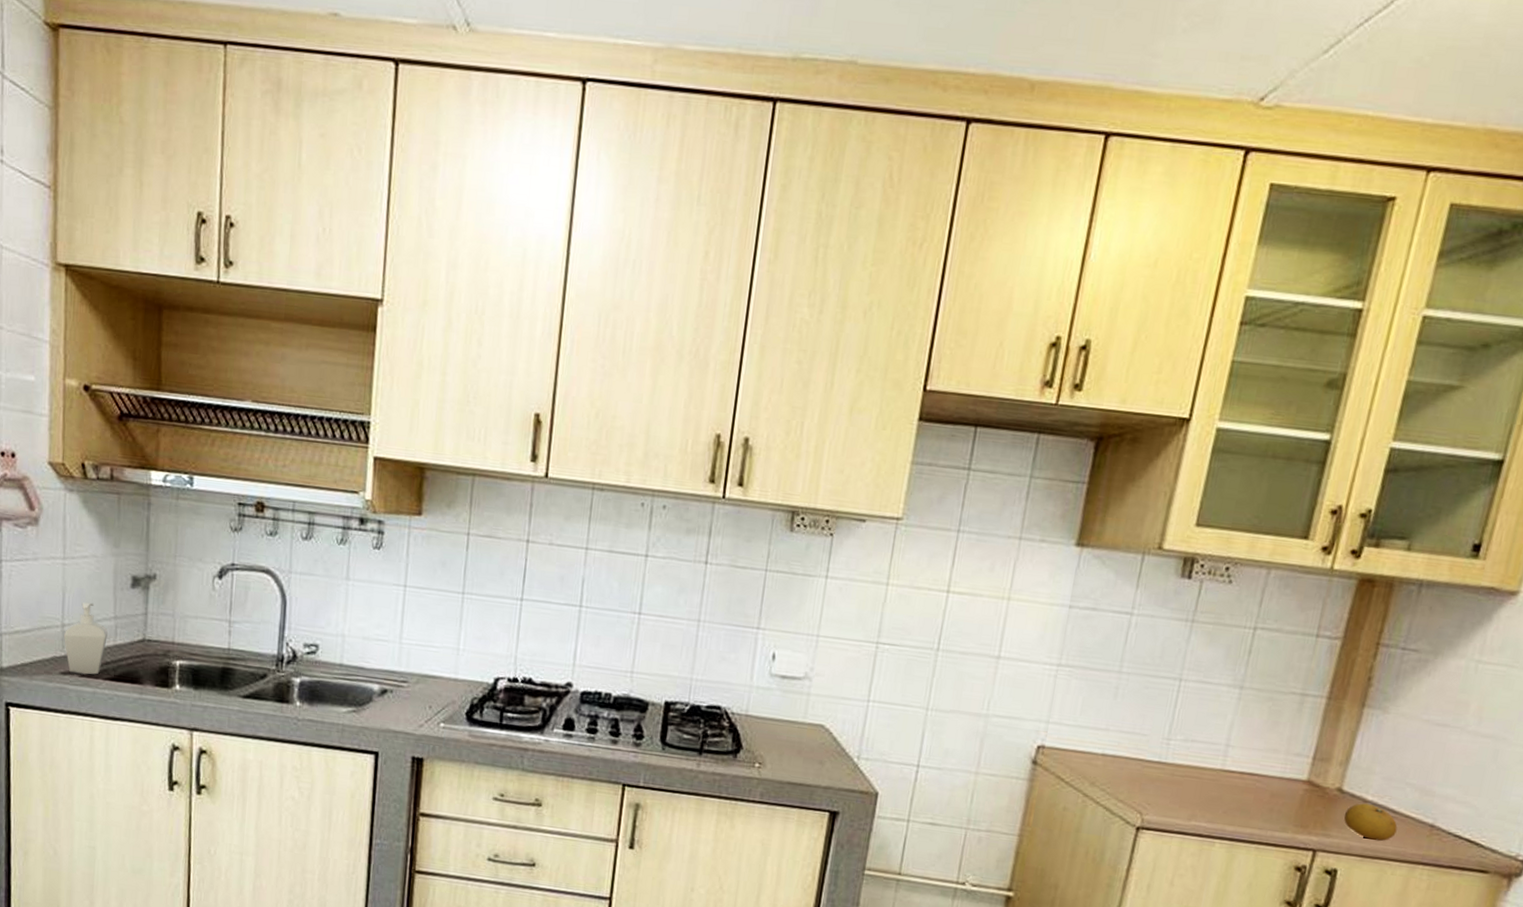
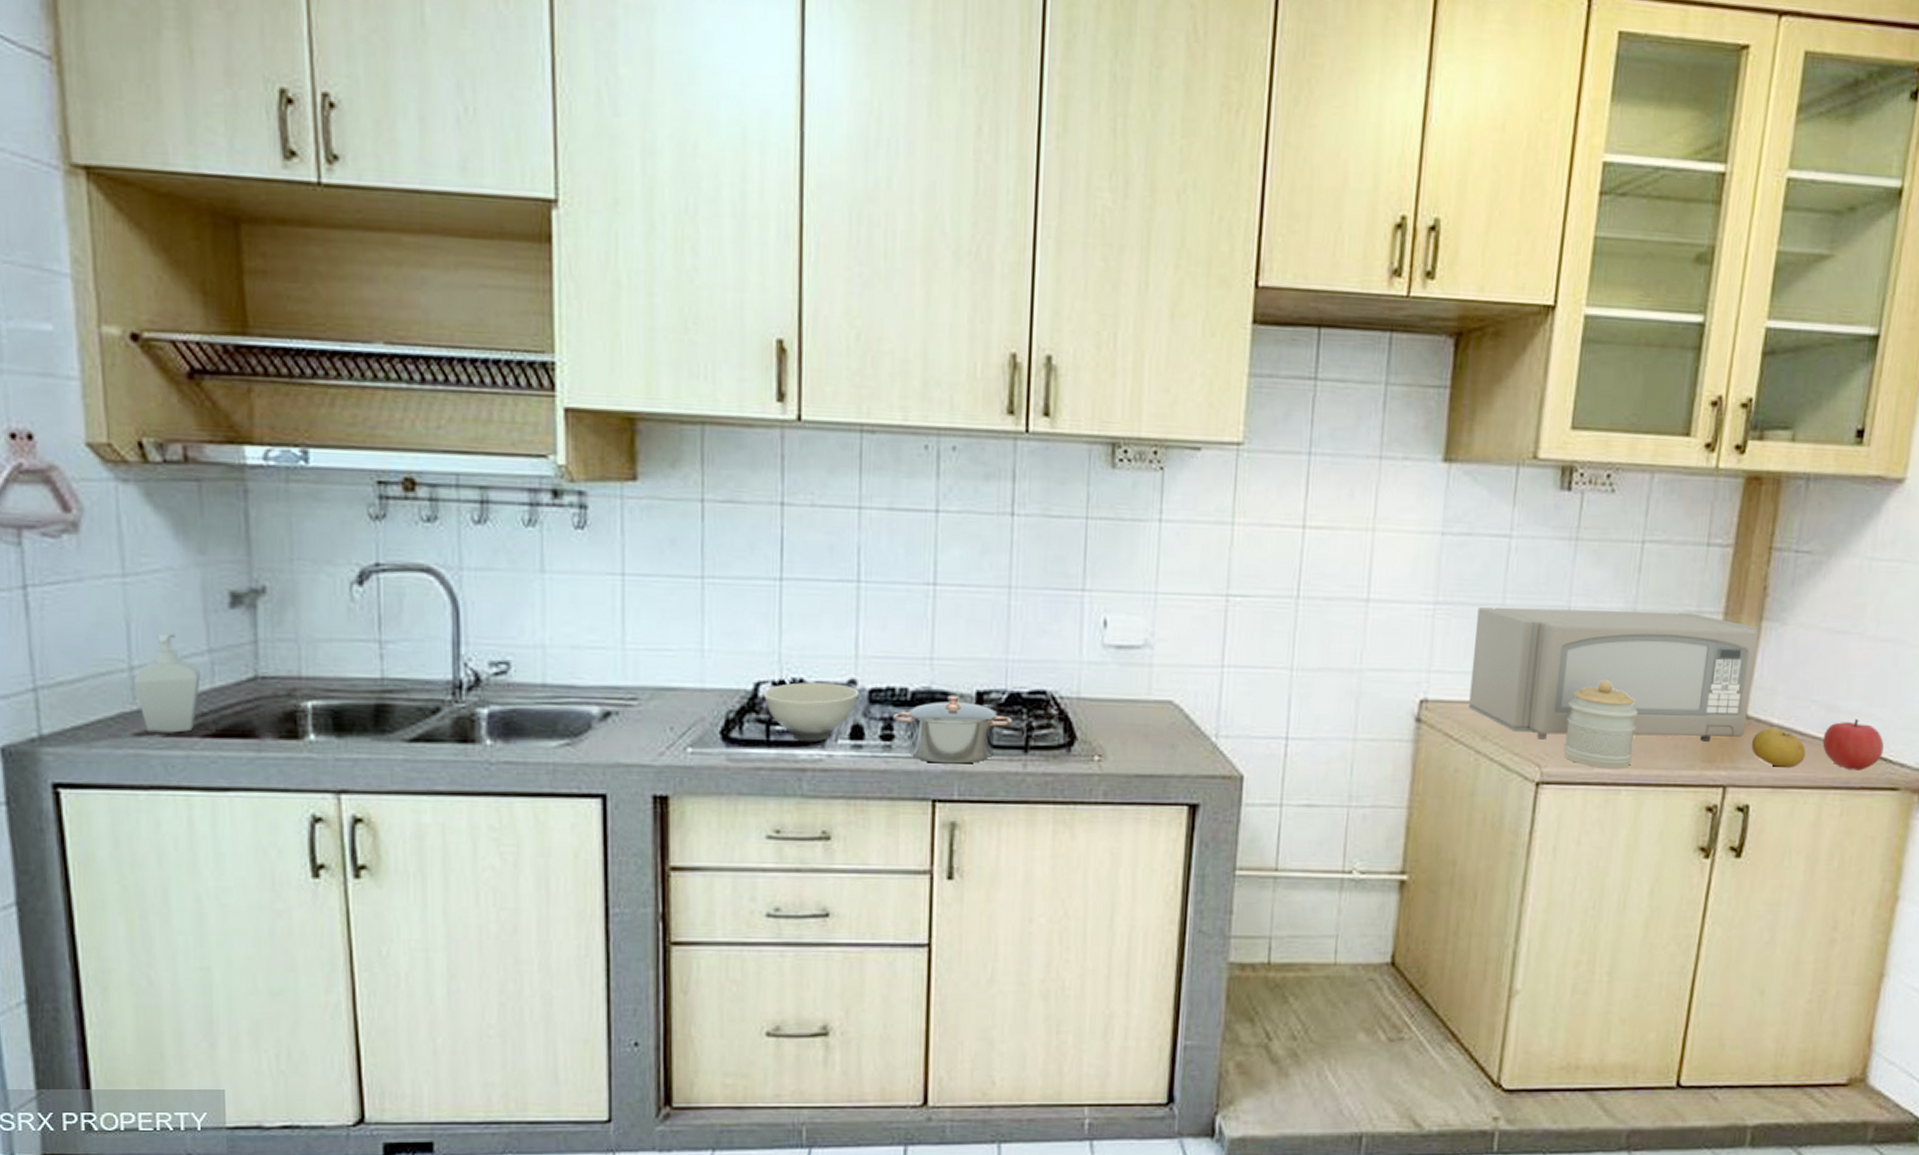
bowl: none [501,681,574,729] -> present [764,682,859,742]
cooking pot: none [597,702,692,759] -> present [892,695,1012,765]
microwave: none [1080,672,1360,809] -> present [1468,607,1759,742]
jar: none [1164,746,1237,825] -> present [1563,681,1638,770]
fruit: none [1414,804,1477,852] -> present [1822,718,1884,772]

